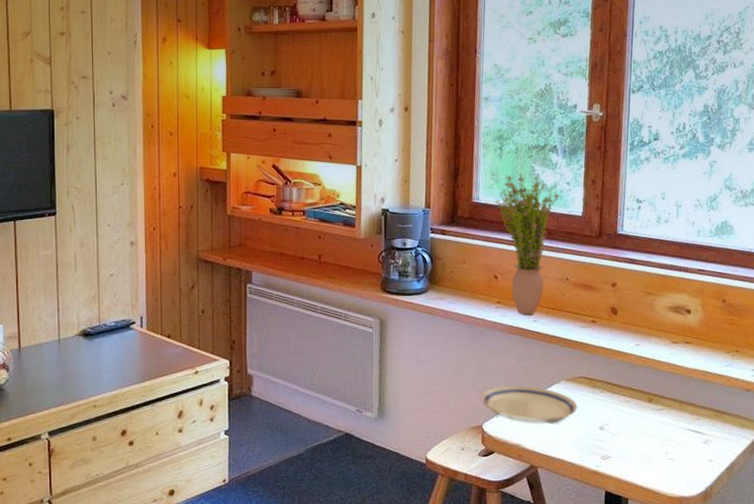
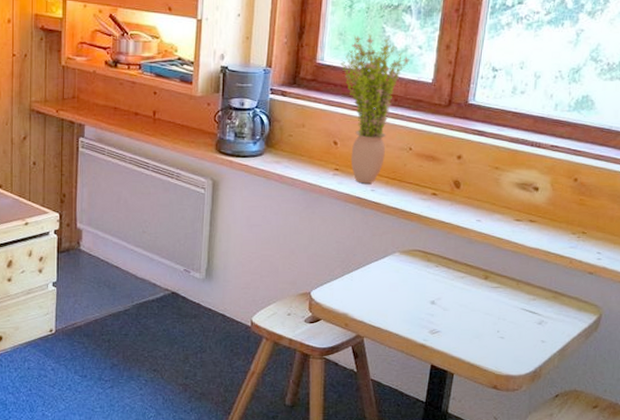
plate: present [481,385,578,425] -> none [311,254,410,296]

